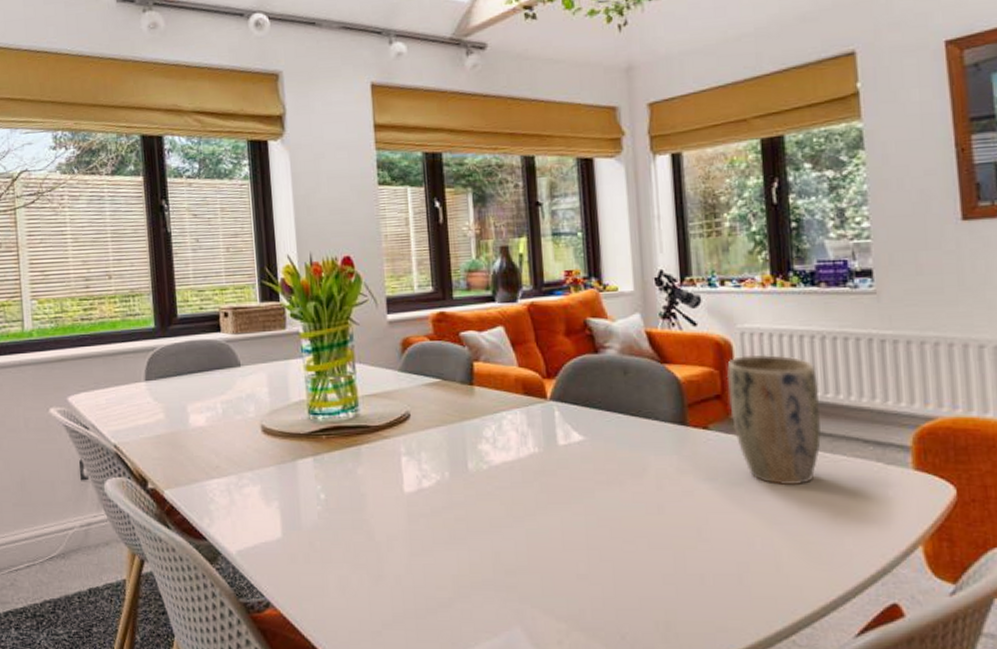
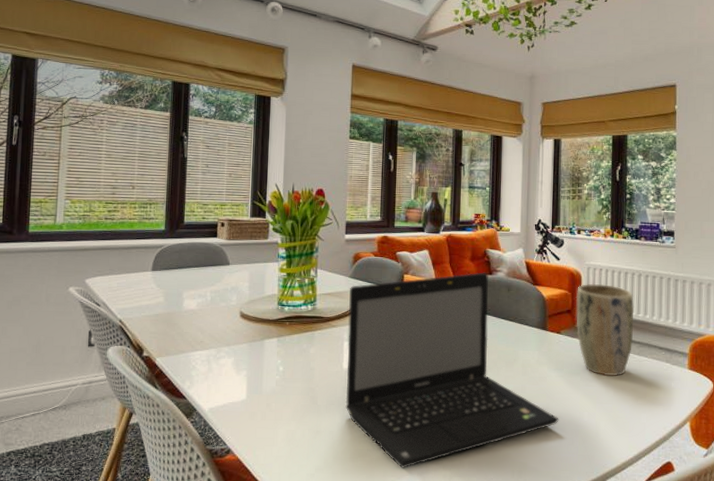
laptop: none [401,350,718,621] -> present [345,272,559,468]

